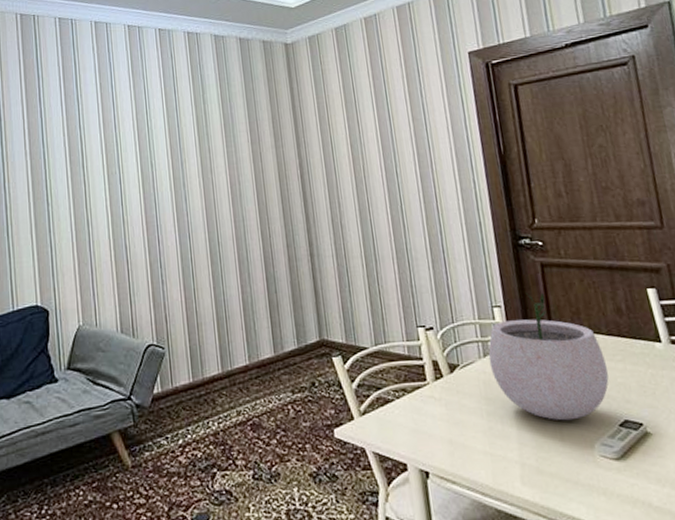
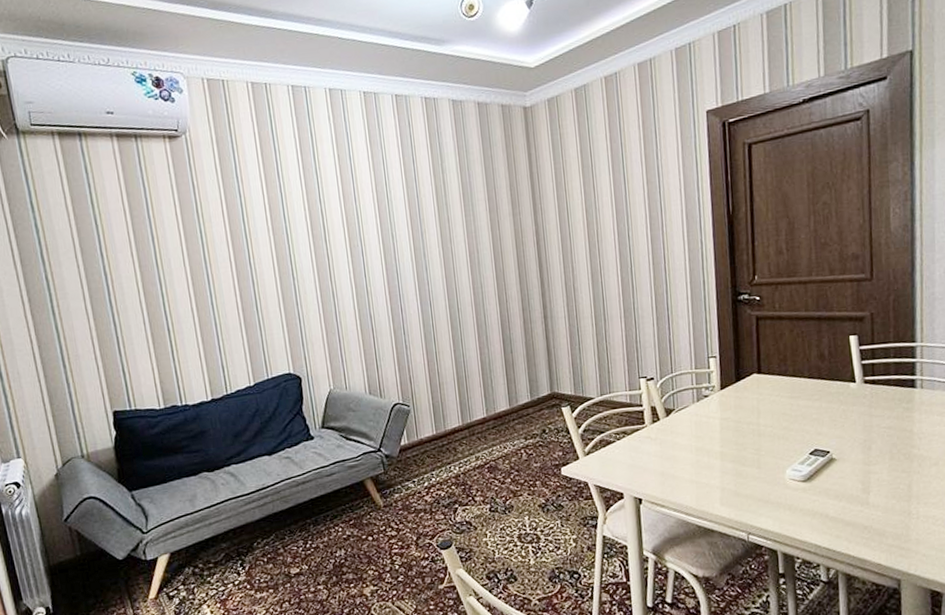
plant pot: present [488,293,609,421] -> none [701,344,806,453]

